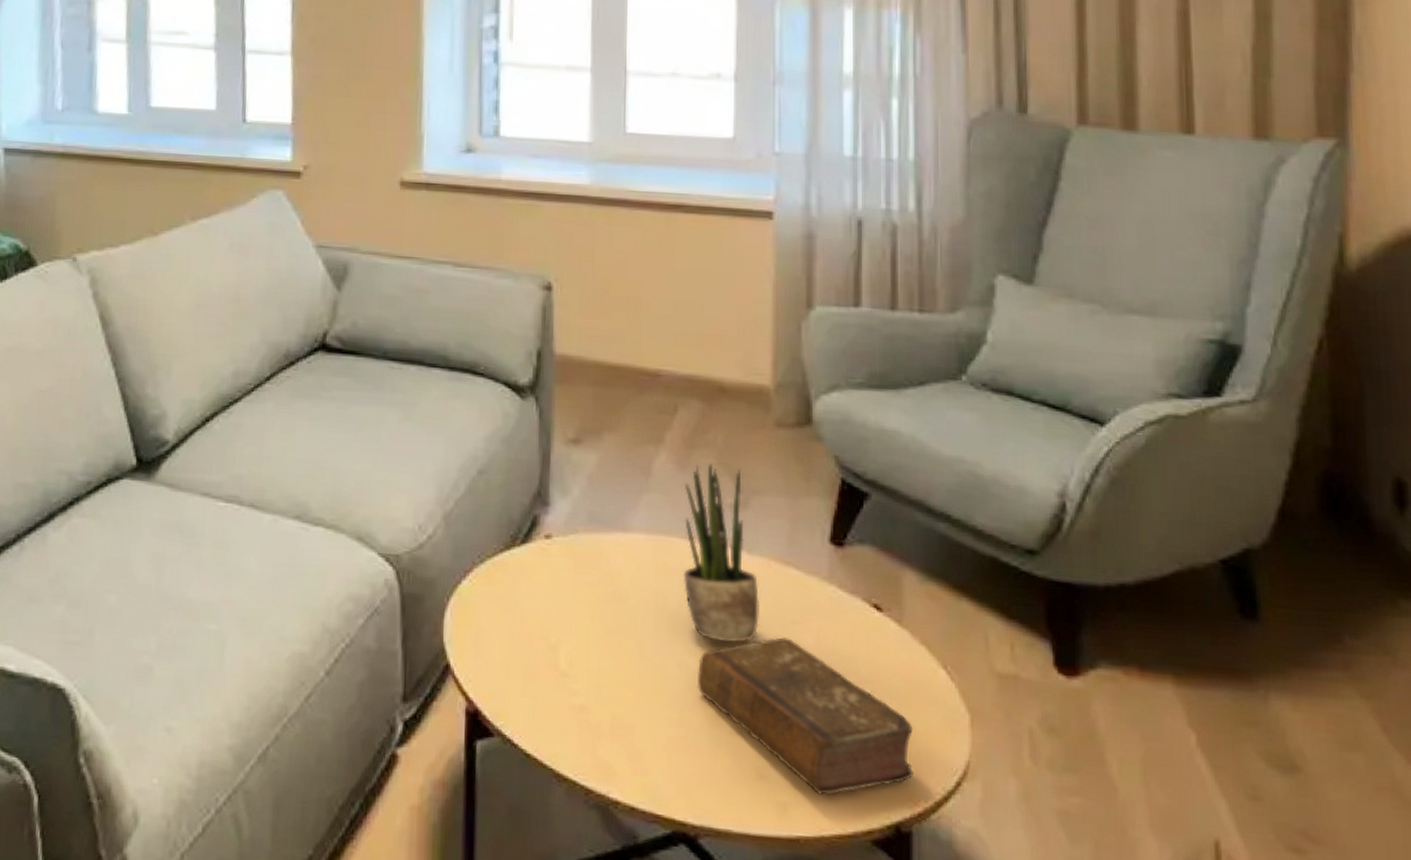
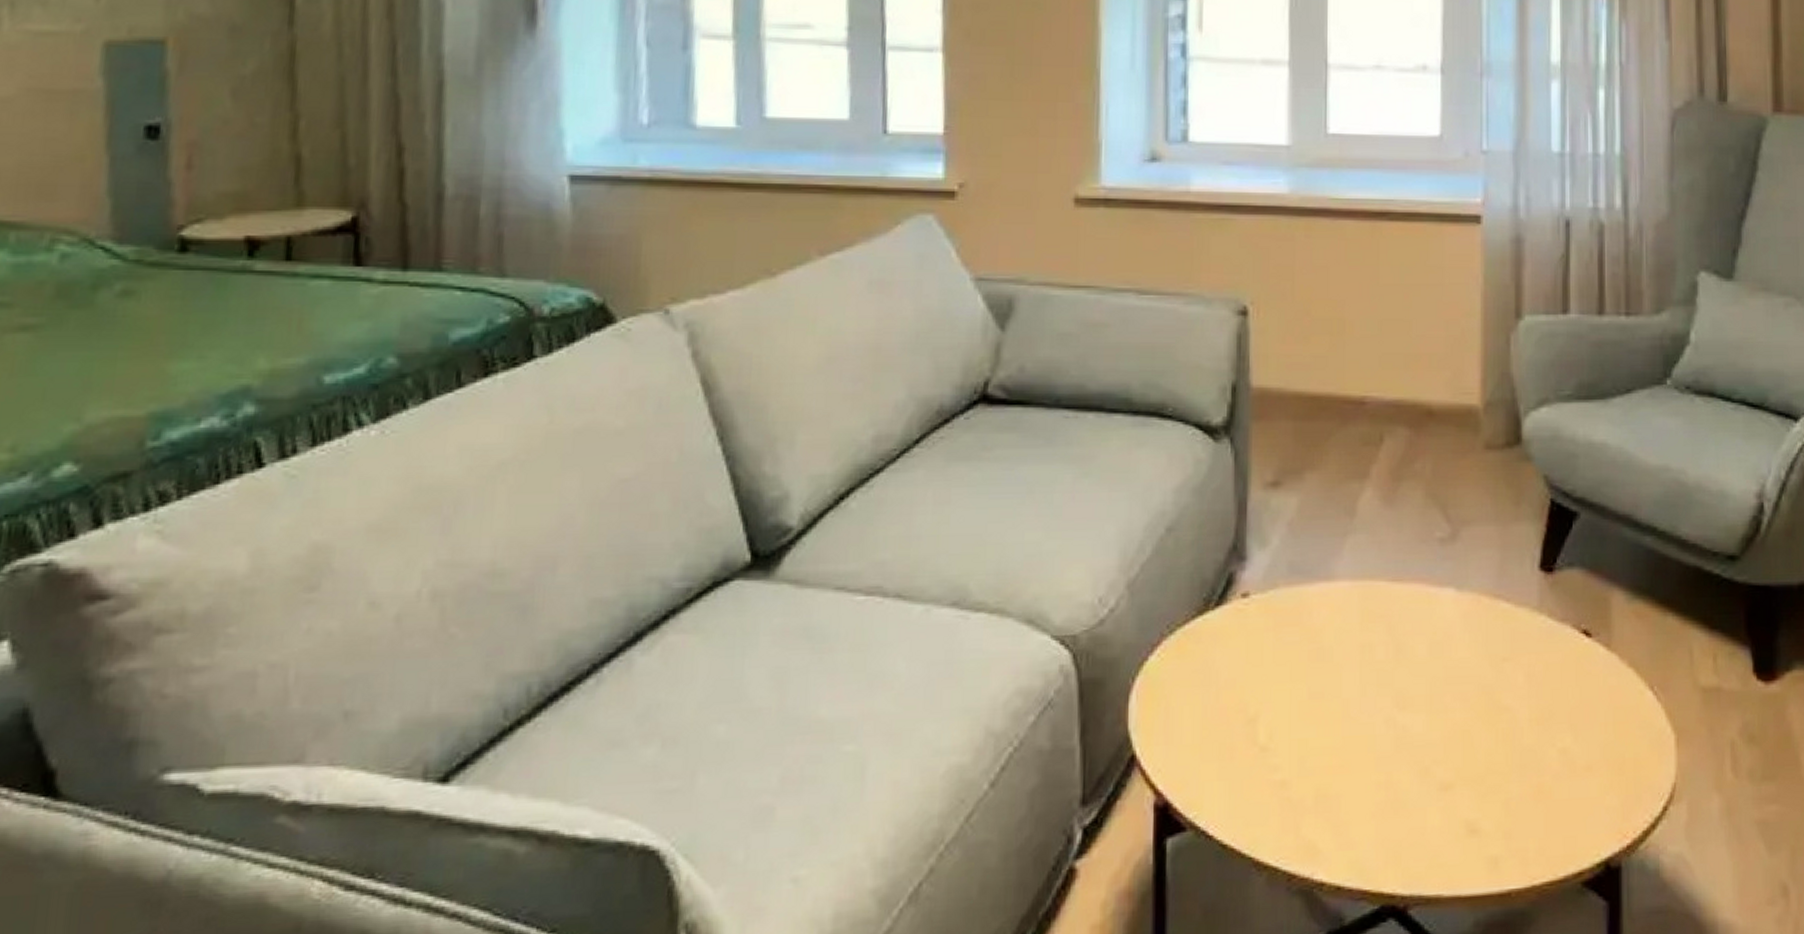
potted plant: present [684,463,759,644] -> none [1391,495,1469,691]
book: present [698,637,914,796] -> none [1406,677,1623,843]

